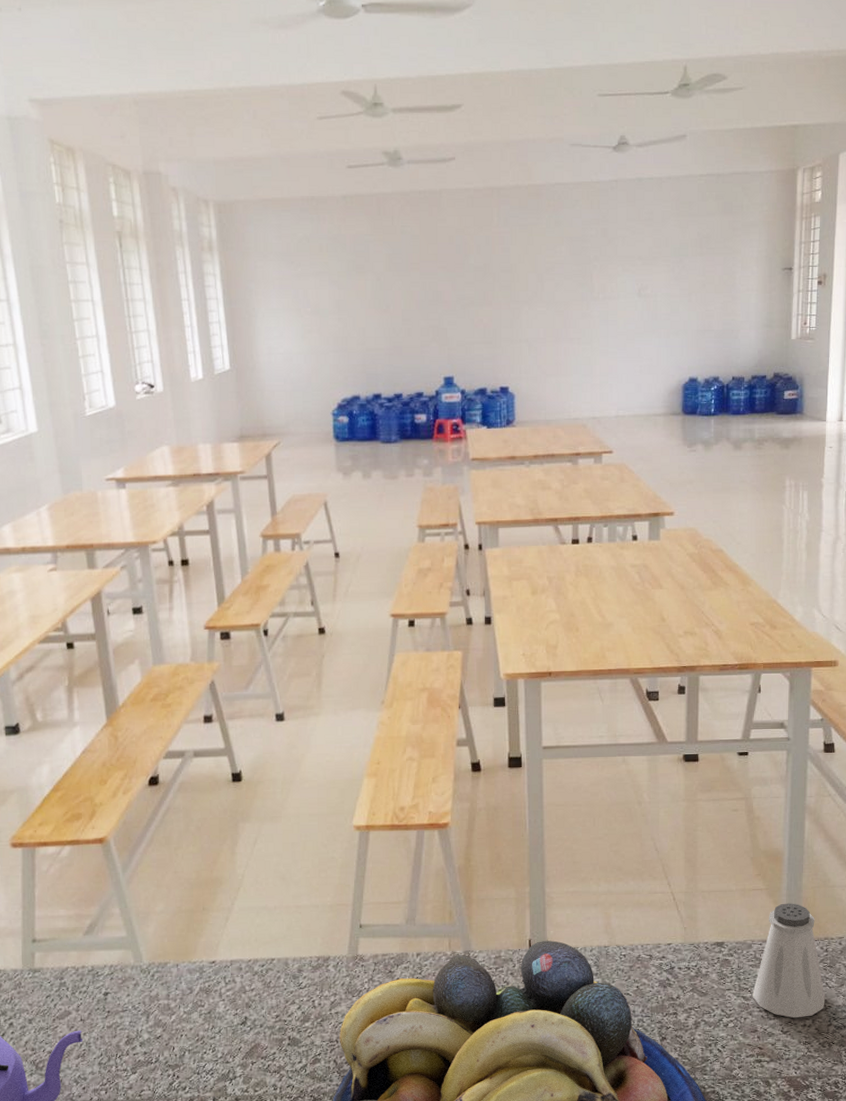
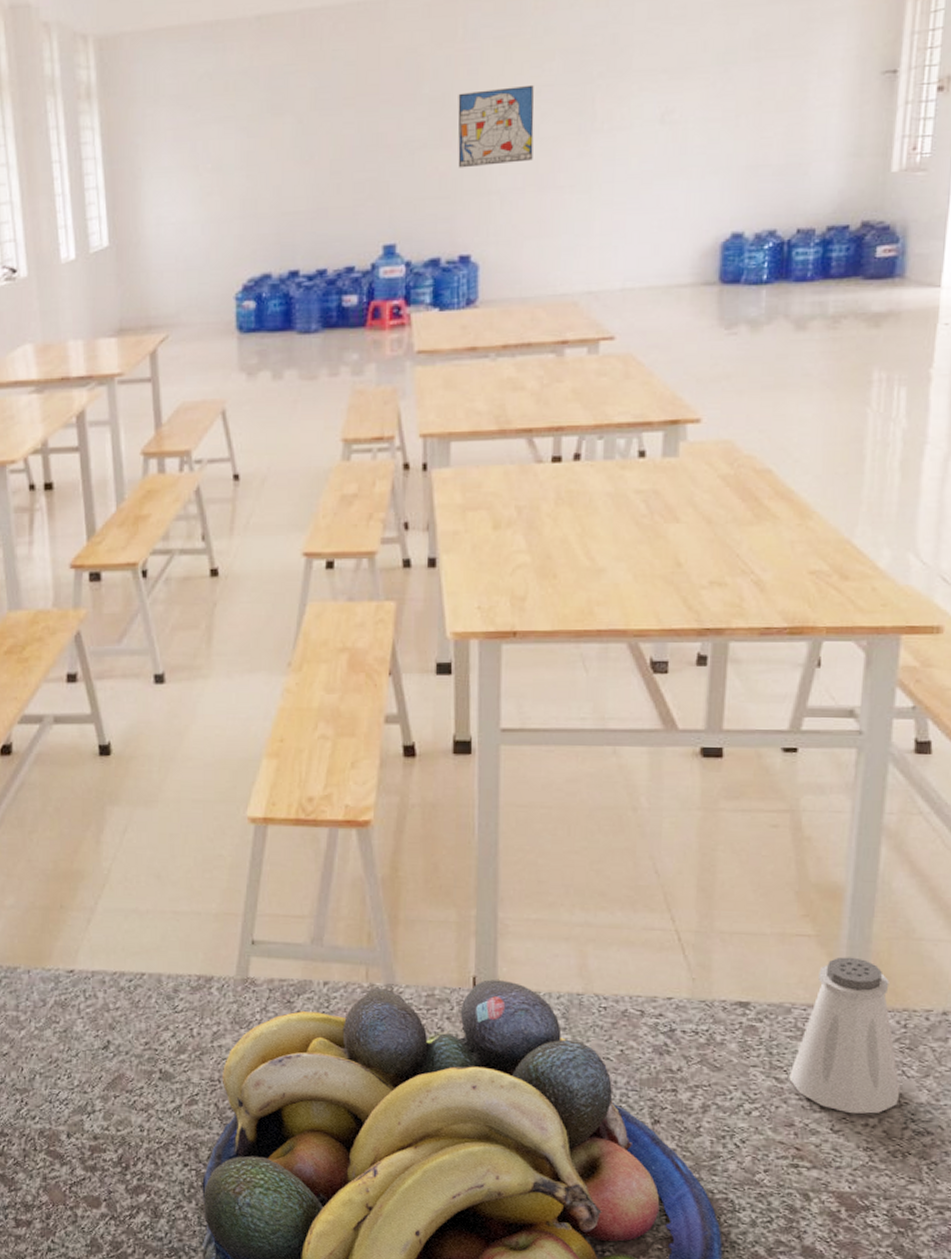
wall art: none [495,262,551,321] -> present [458,84,534,168]

